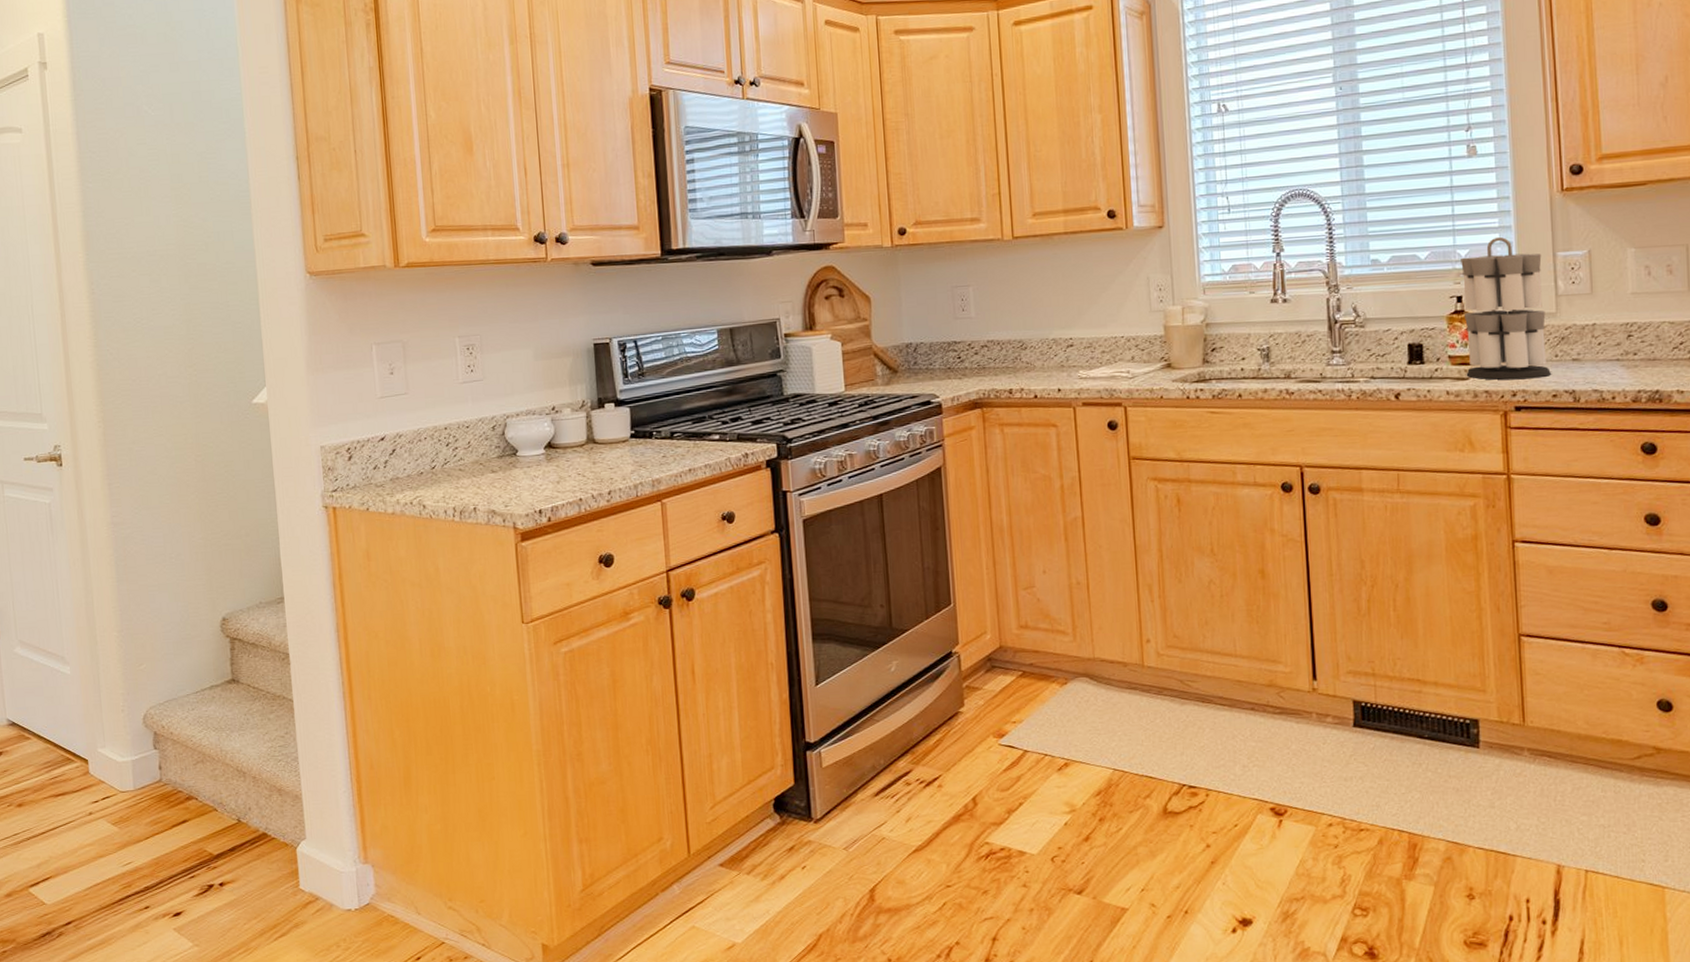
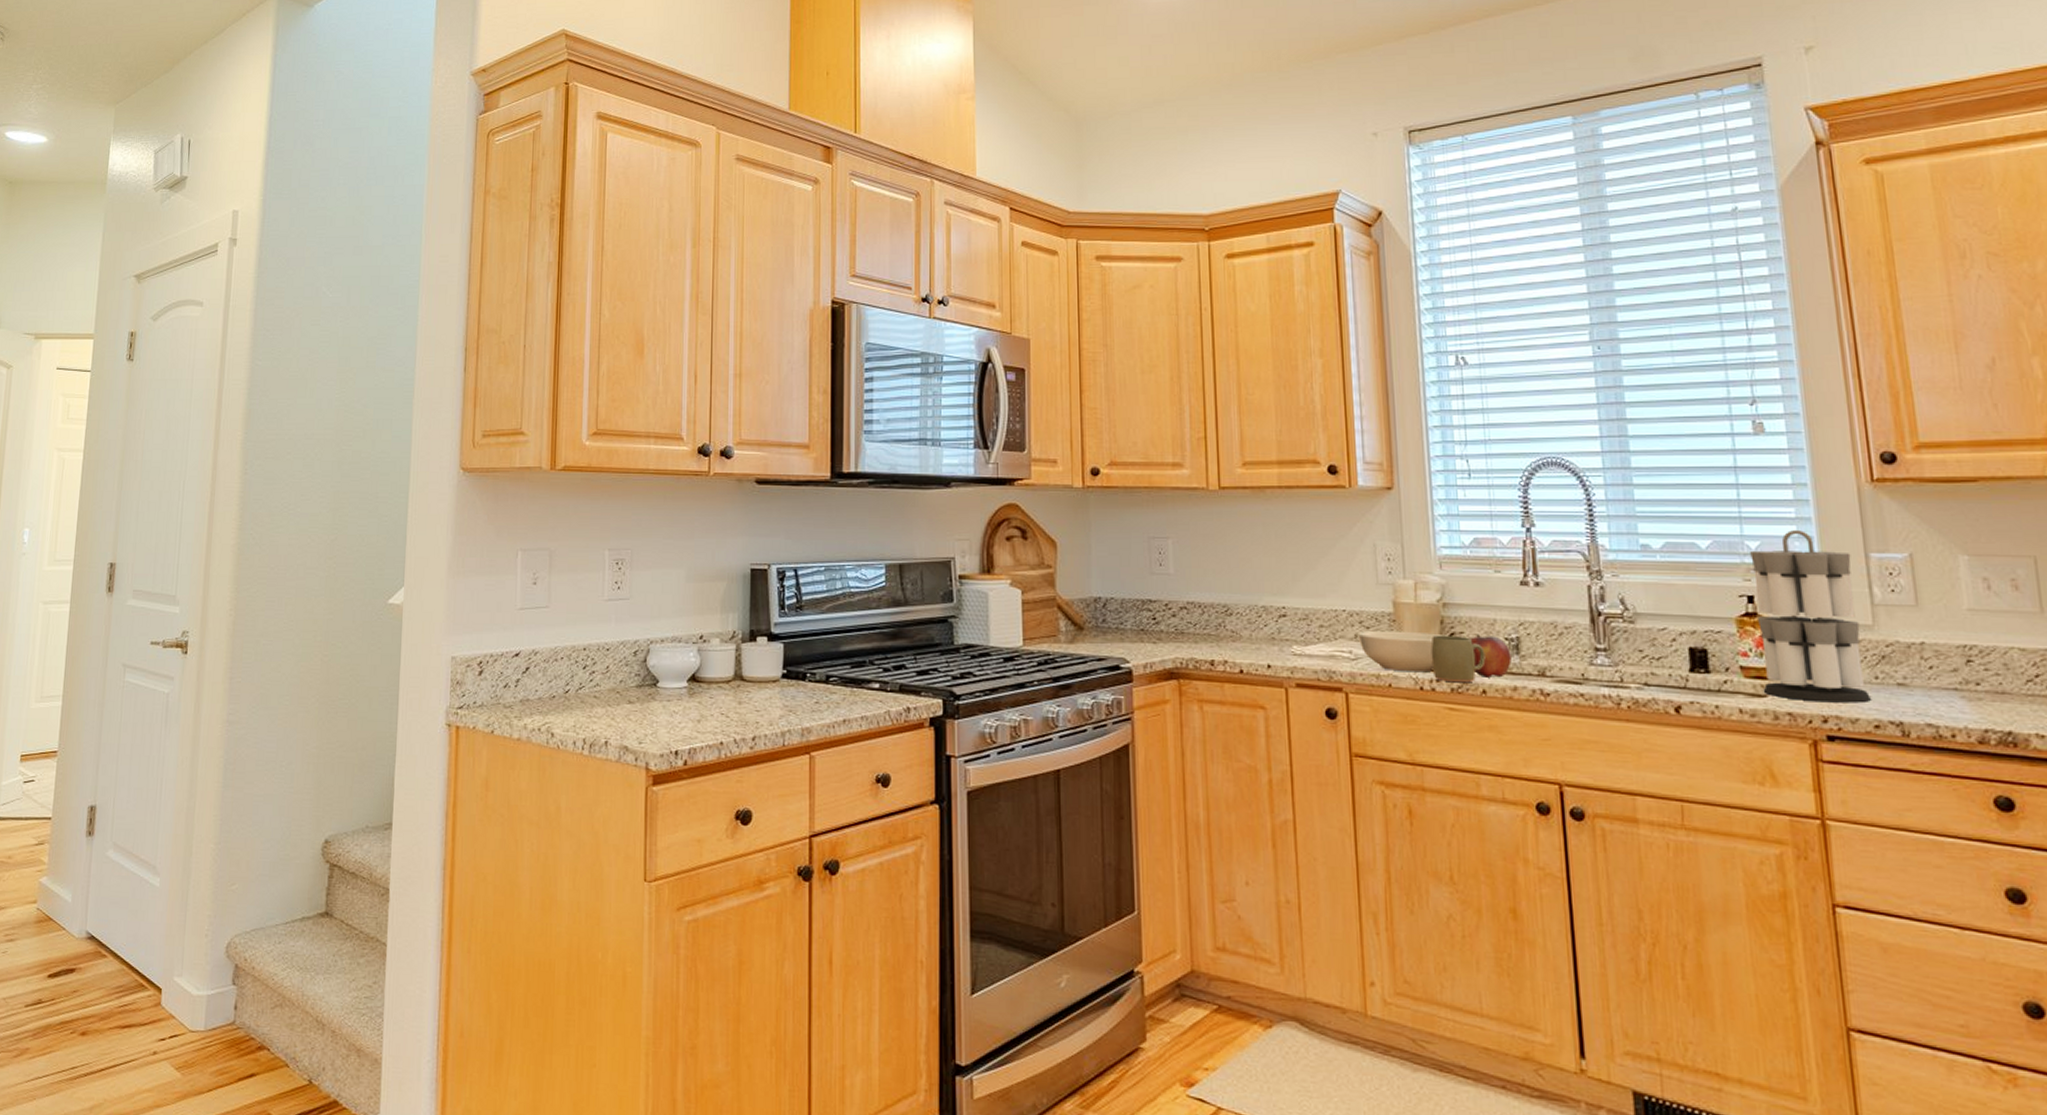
bowl: none [1134,350,1207,385] -> present [1357,630,1444,673]
mug: none [1195,350,1241,390] -> present [1430,635,1486,683]
fruit: none [1228,347,1263,384] -> present [1470,634,1512,678]

